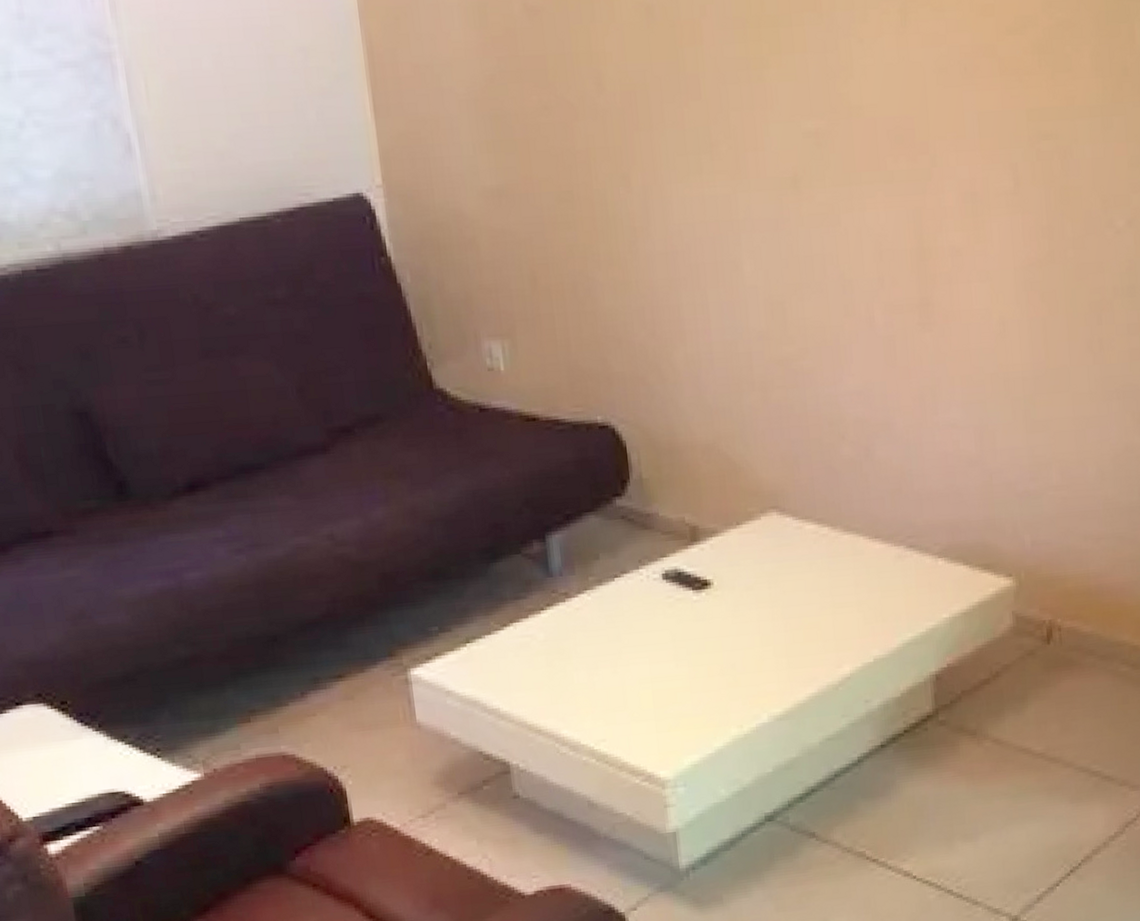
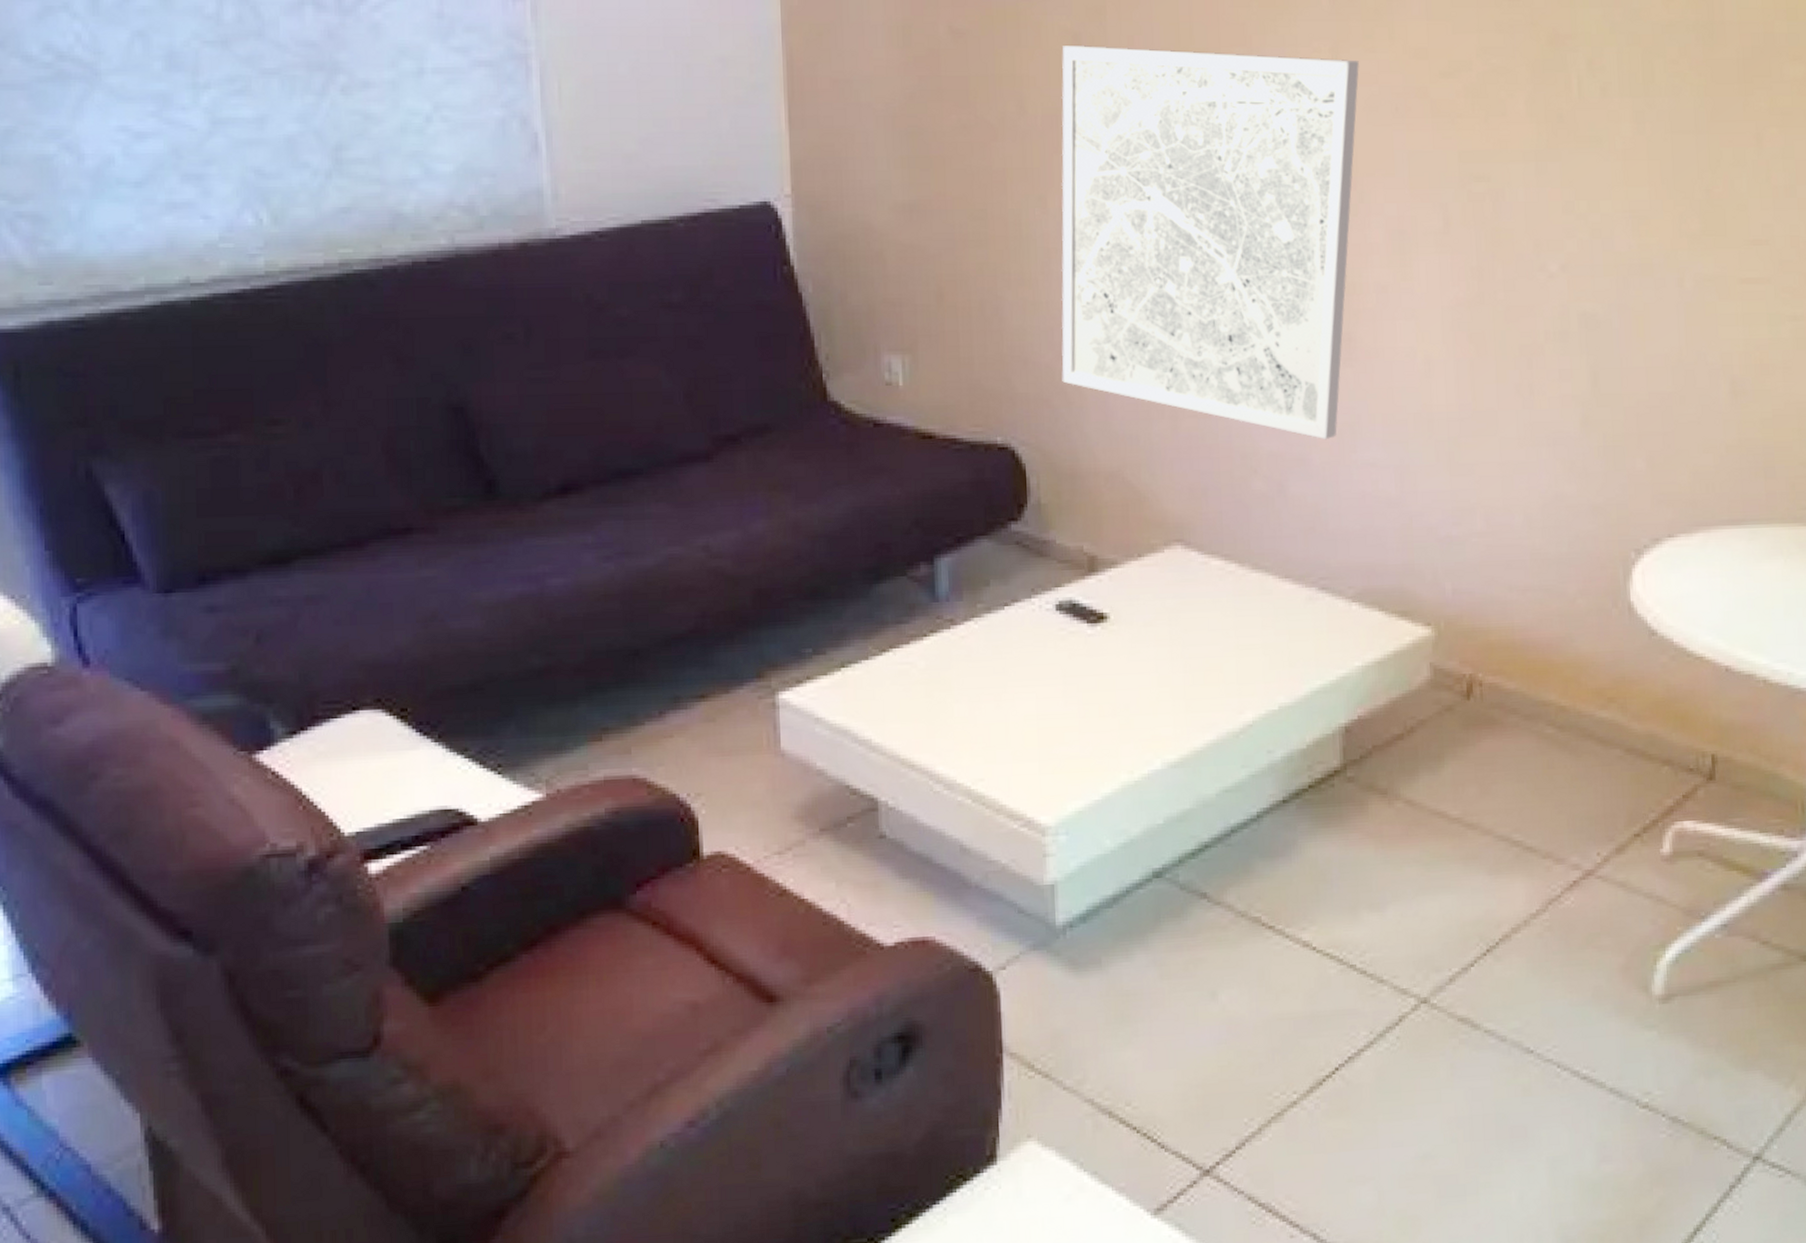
wall art: none [636,17,928,404] -> present [1061,44,1359,440]

